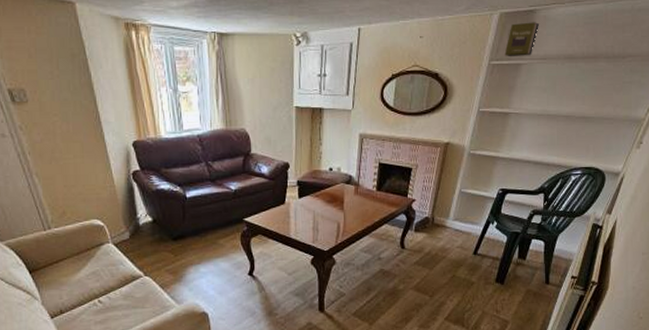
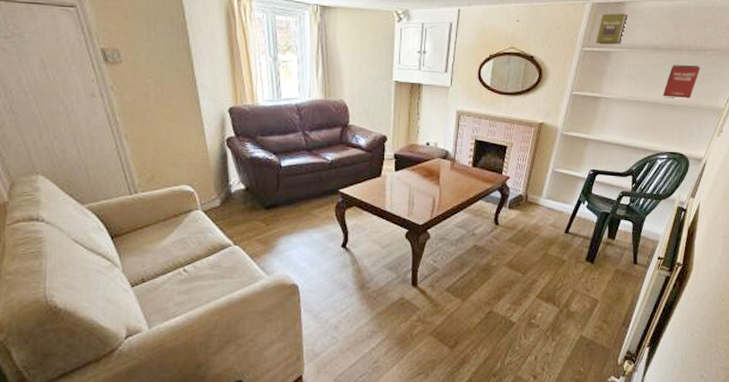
books: none [577,74,619,110] -> present [662,65,701,99]

